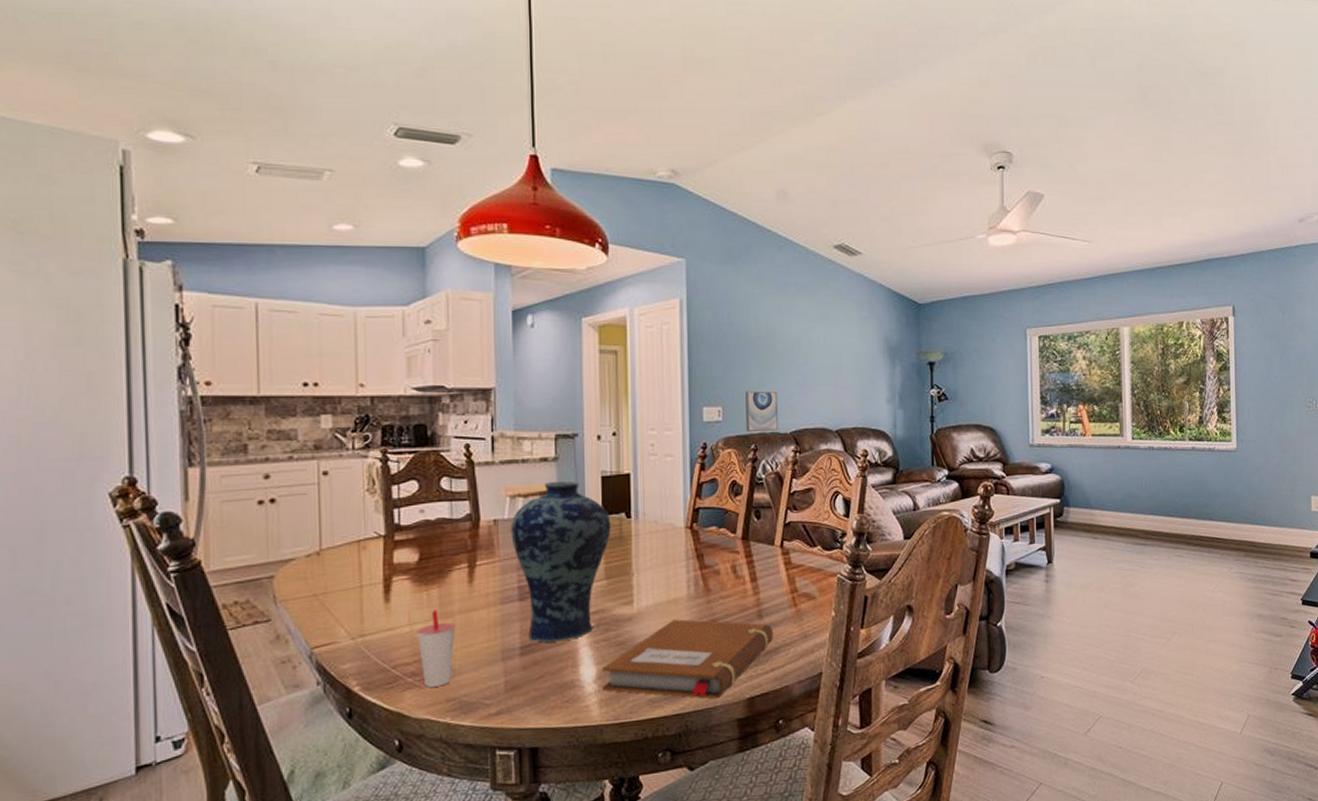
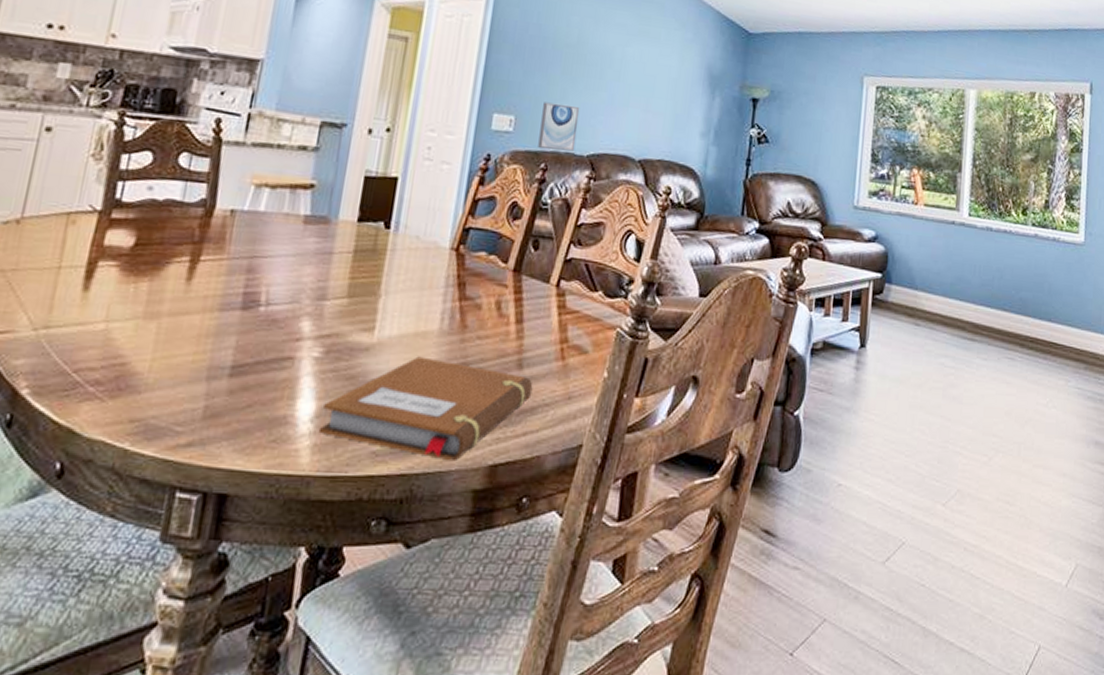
cup: present [416,609,456,687] -> none [108,307,161,402]
vase: present [511,481,611,644] -> none [243,174,366,366]

